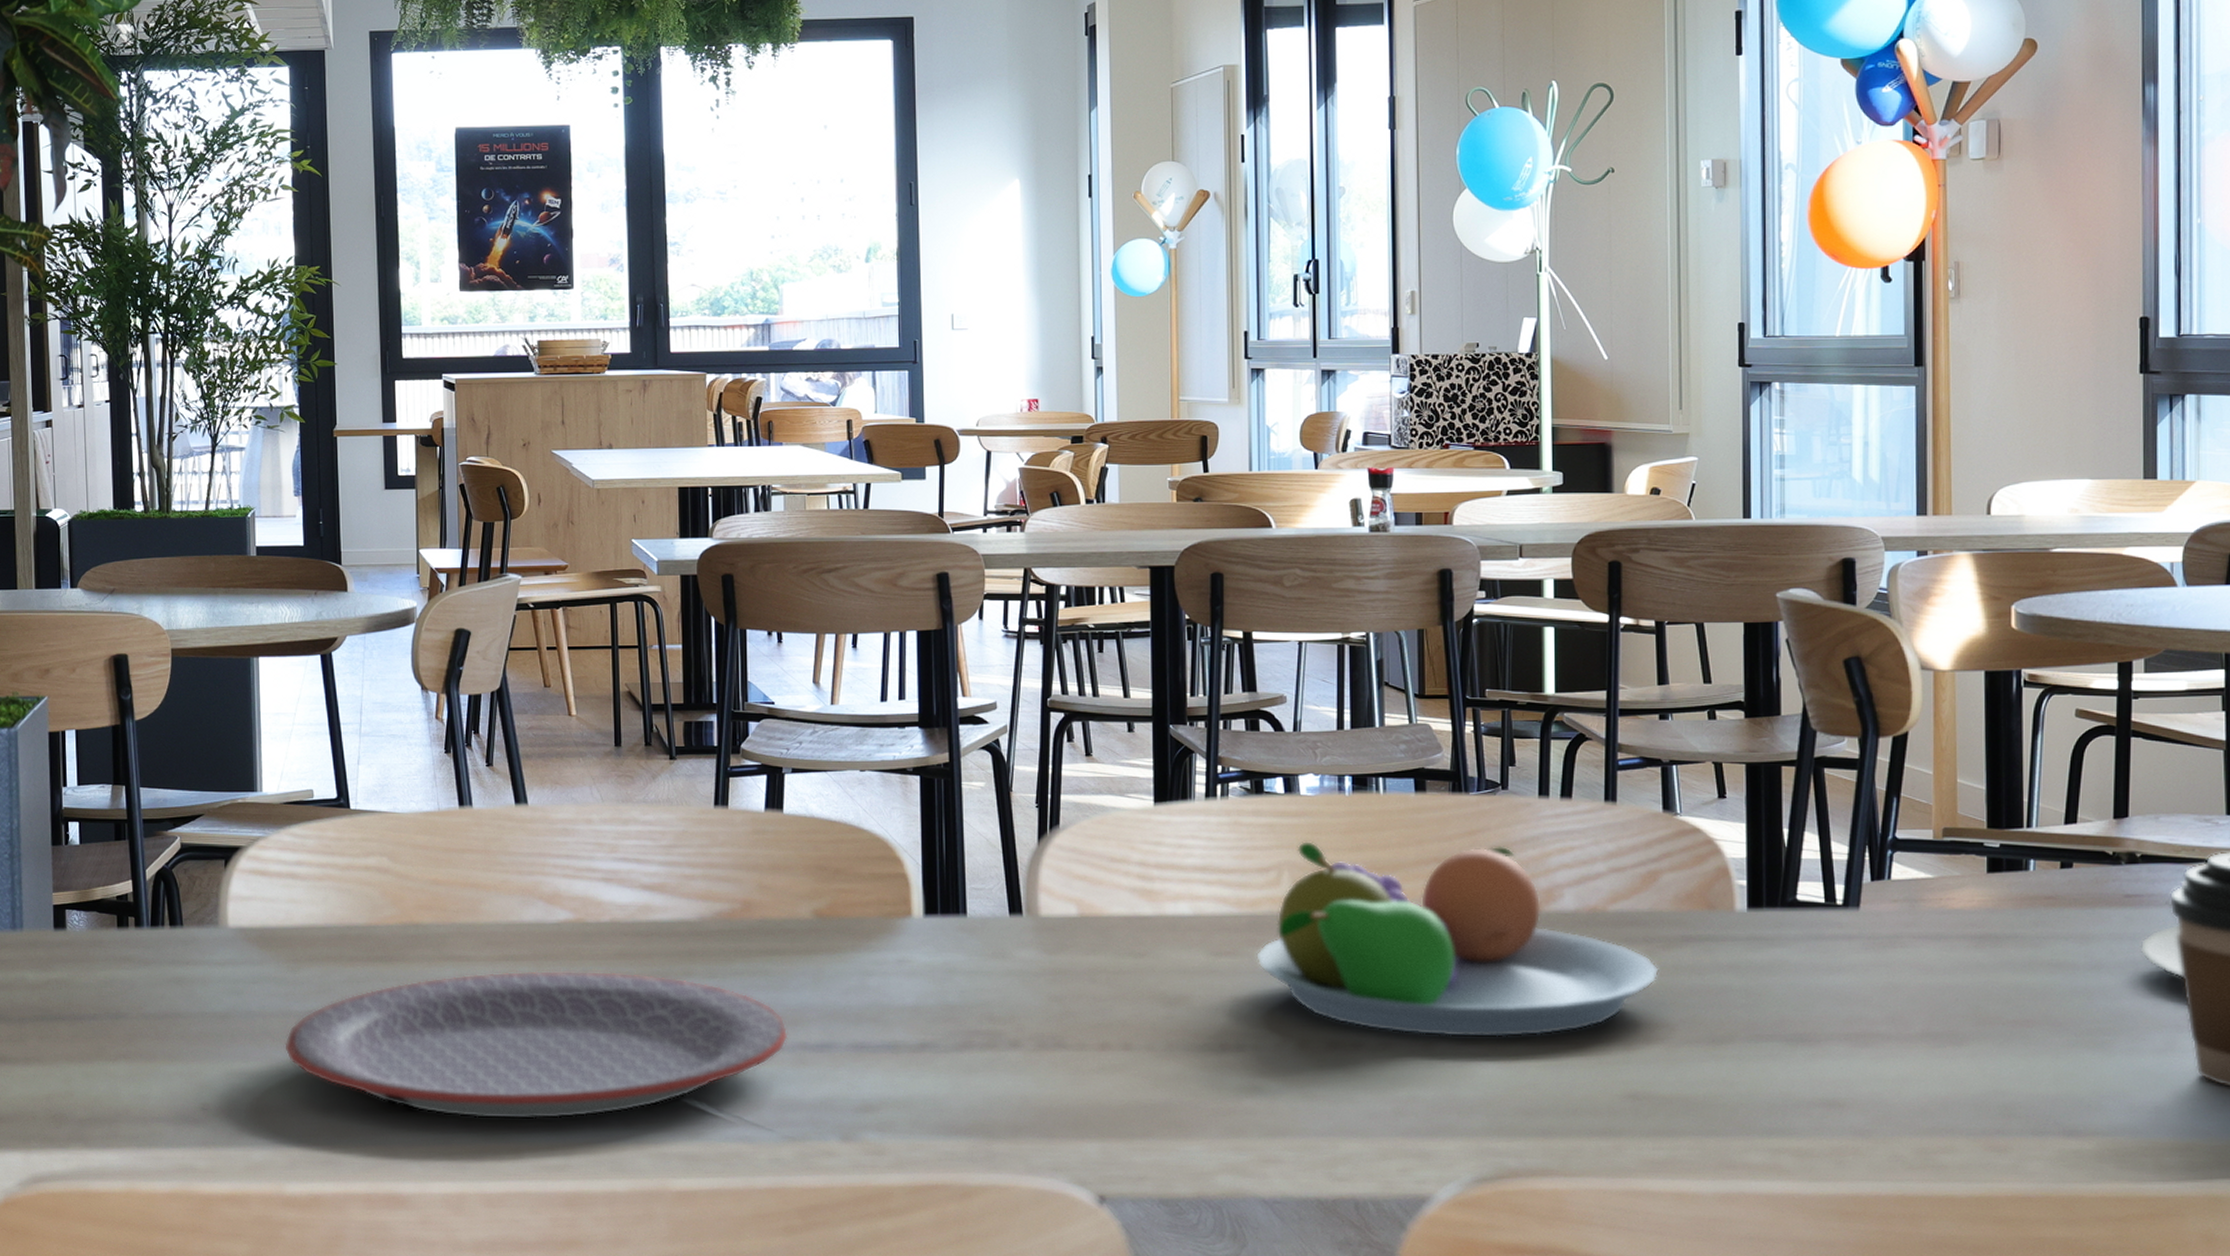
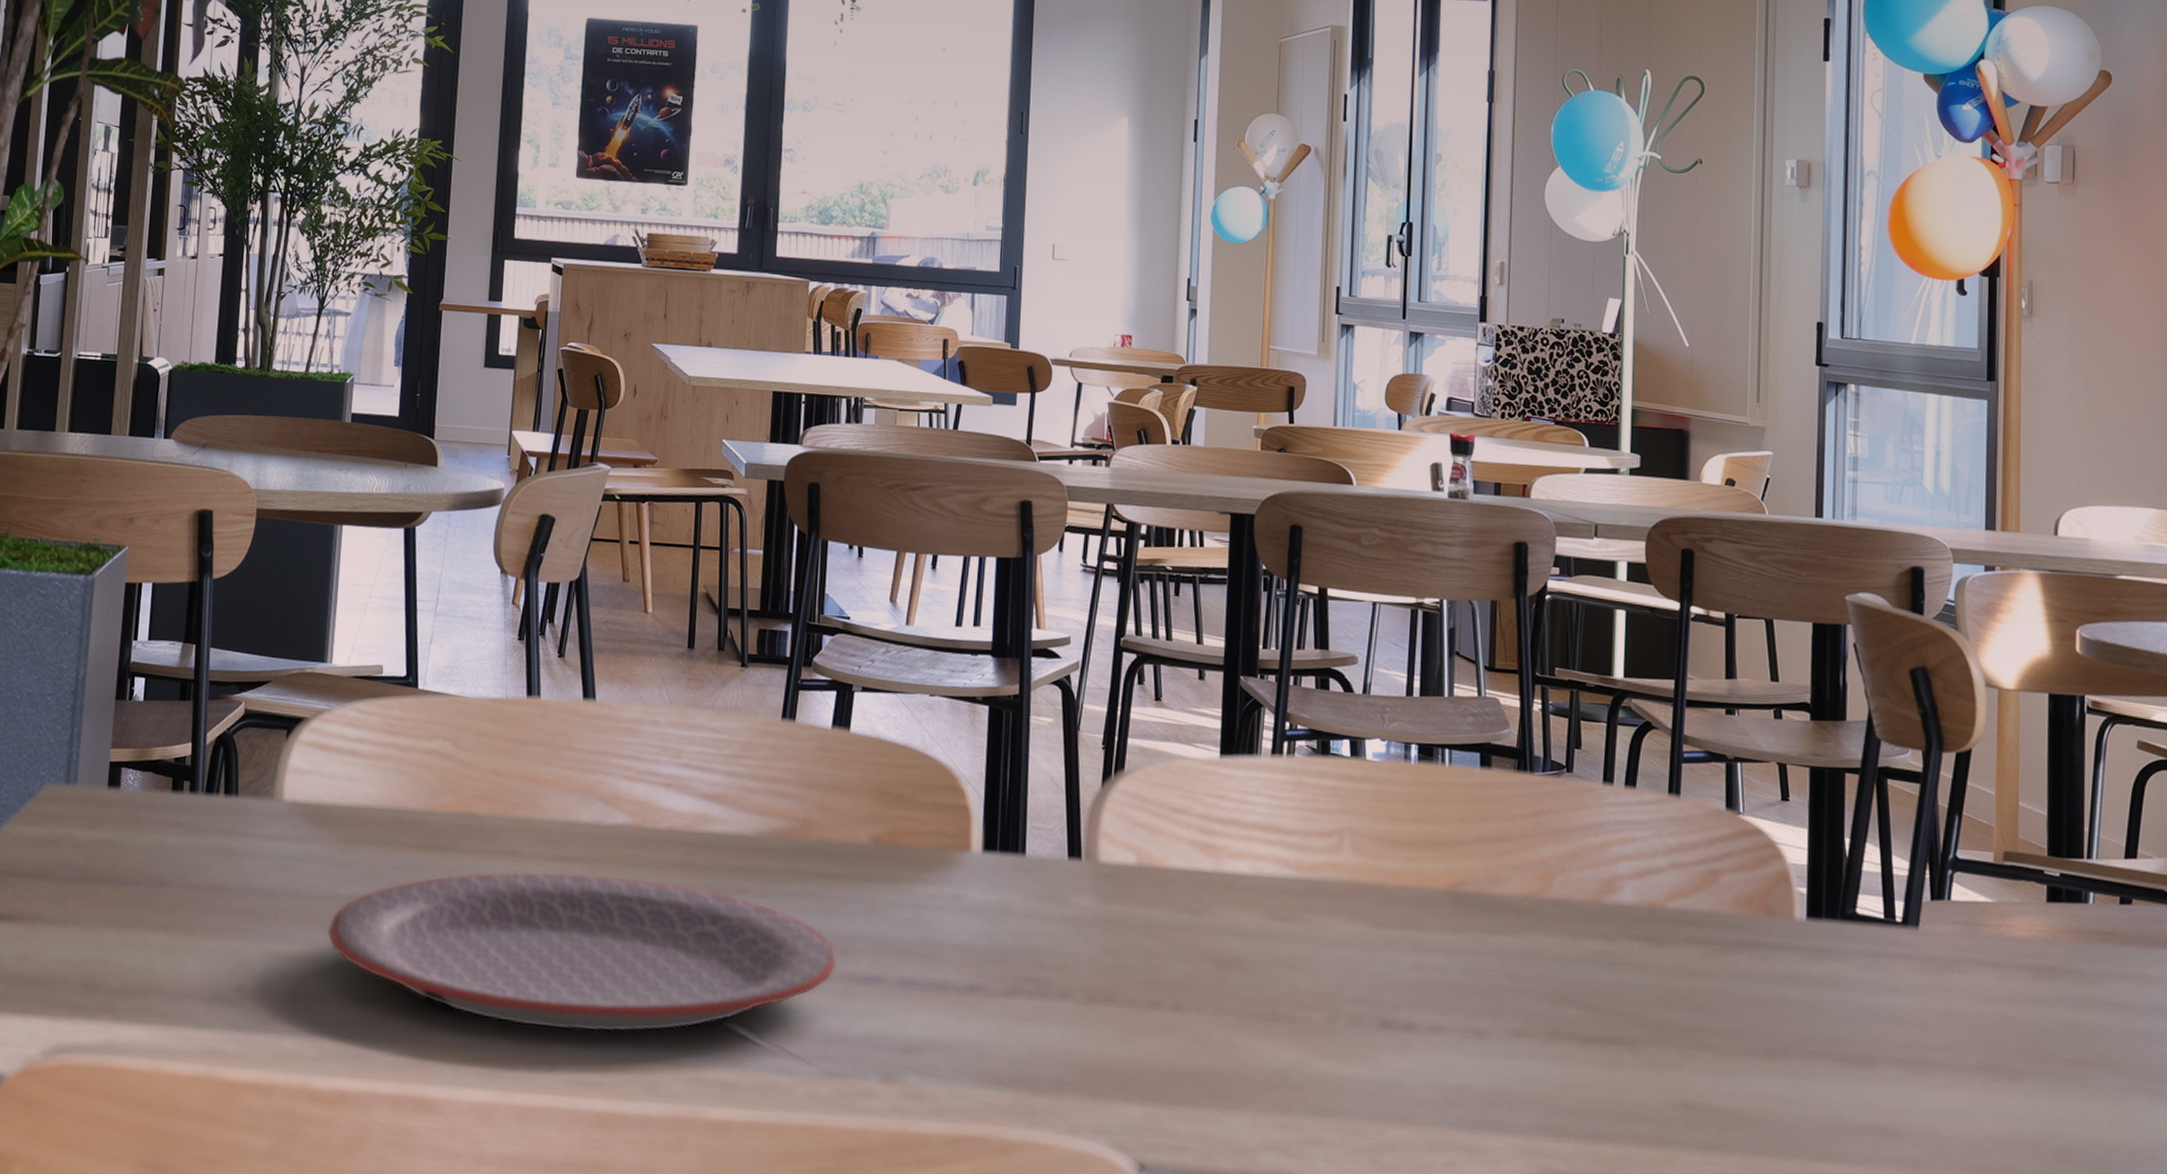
fruit bowl: present [1256,840,1659,1037] -> none [1313,807,1716,1033]

